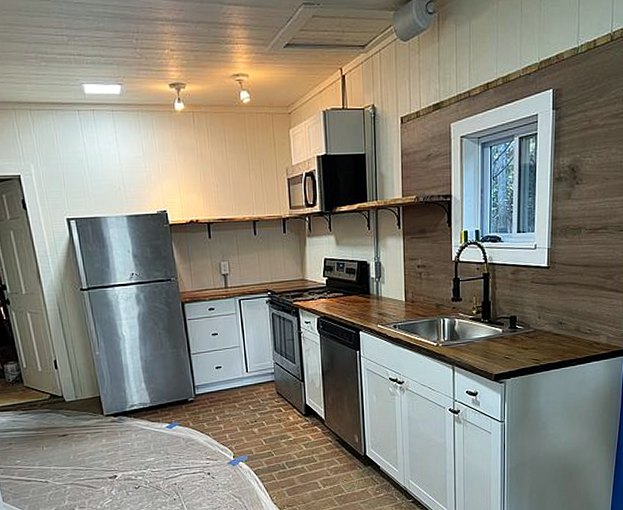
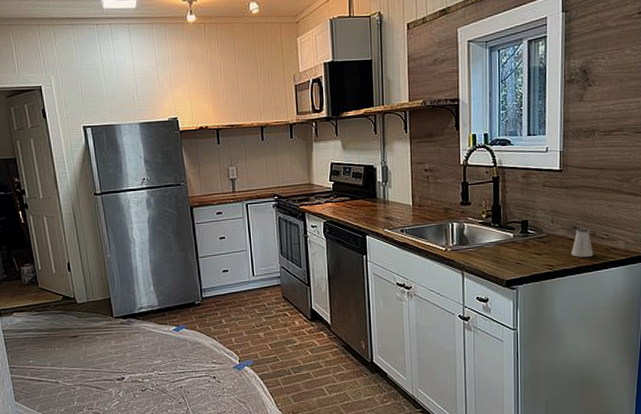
saltshaker: none [556,323,578,352] -> present [571,228,594,257]

